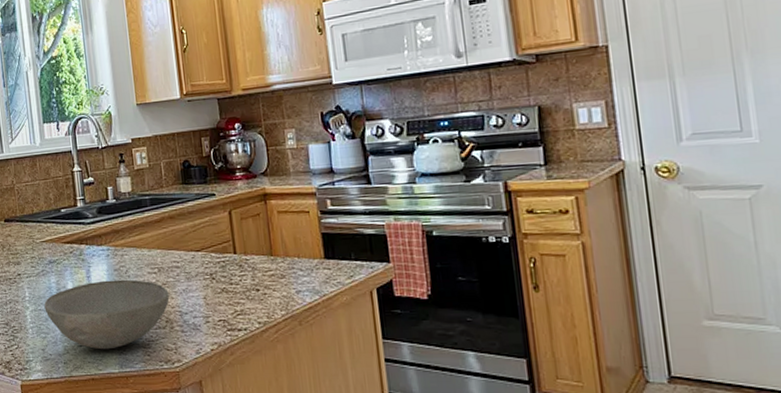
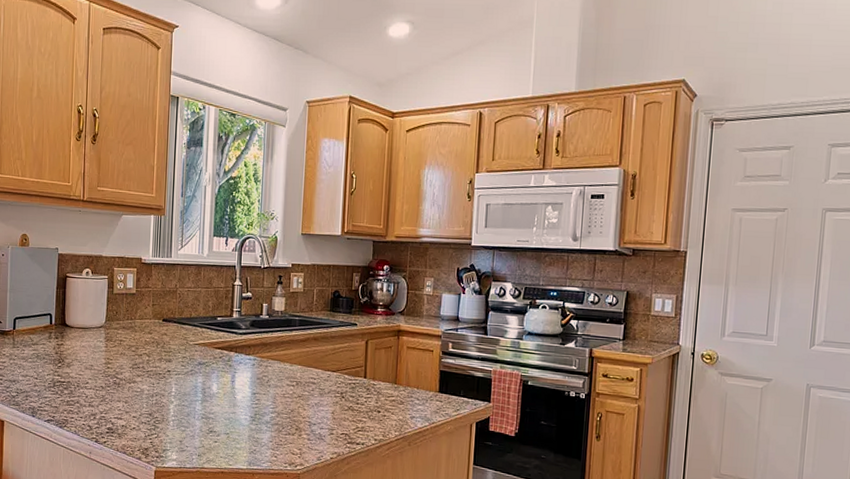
bowl: present [44,279,170,350] -> none [188,386,302,448]

